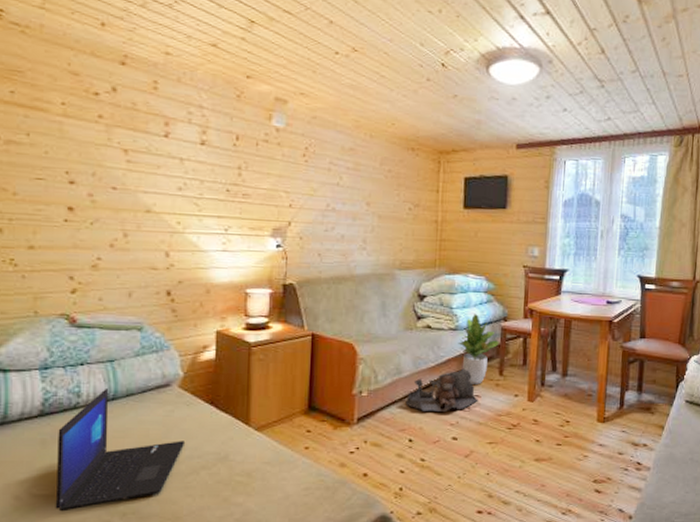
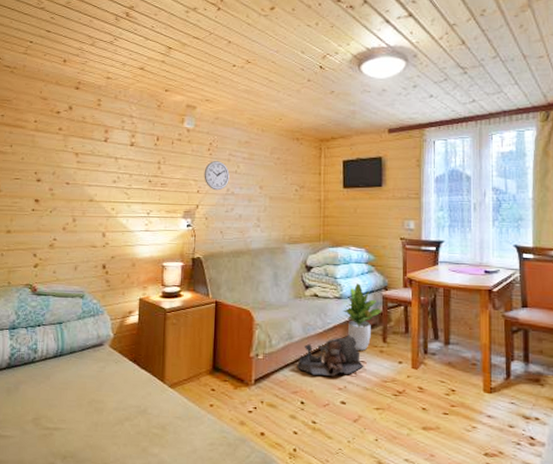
laptop: present [55,387,186,512] -> none [14,345,114,452]
wall clock: none [297,169,330,206] -> present [204,161,229,191]

